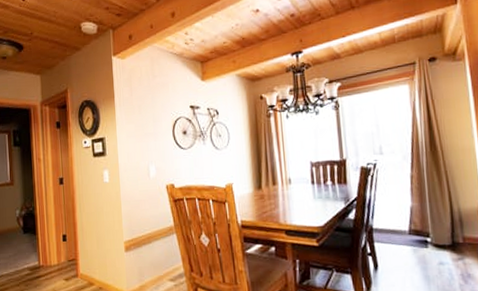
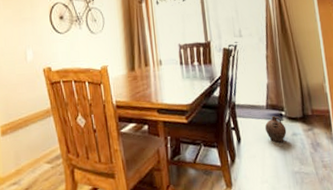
ceramic jug: none [407,242,432,272] -> present [265,115,287,143]

